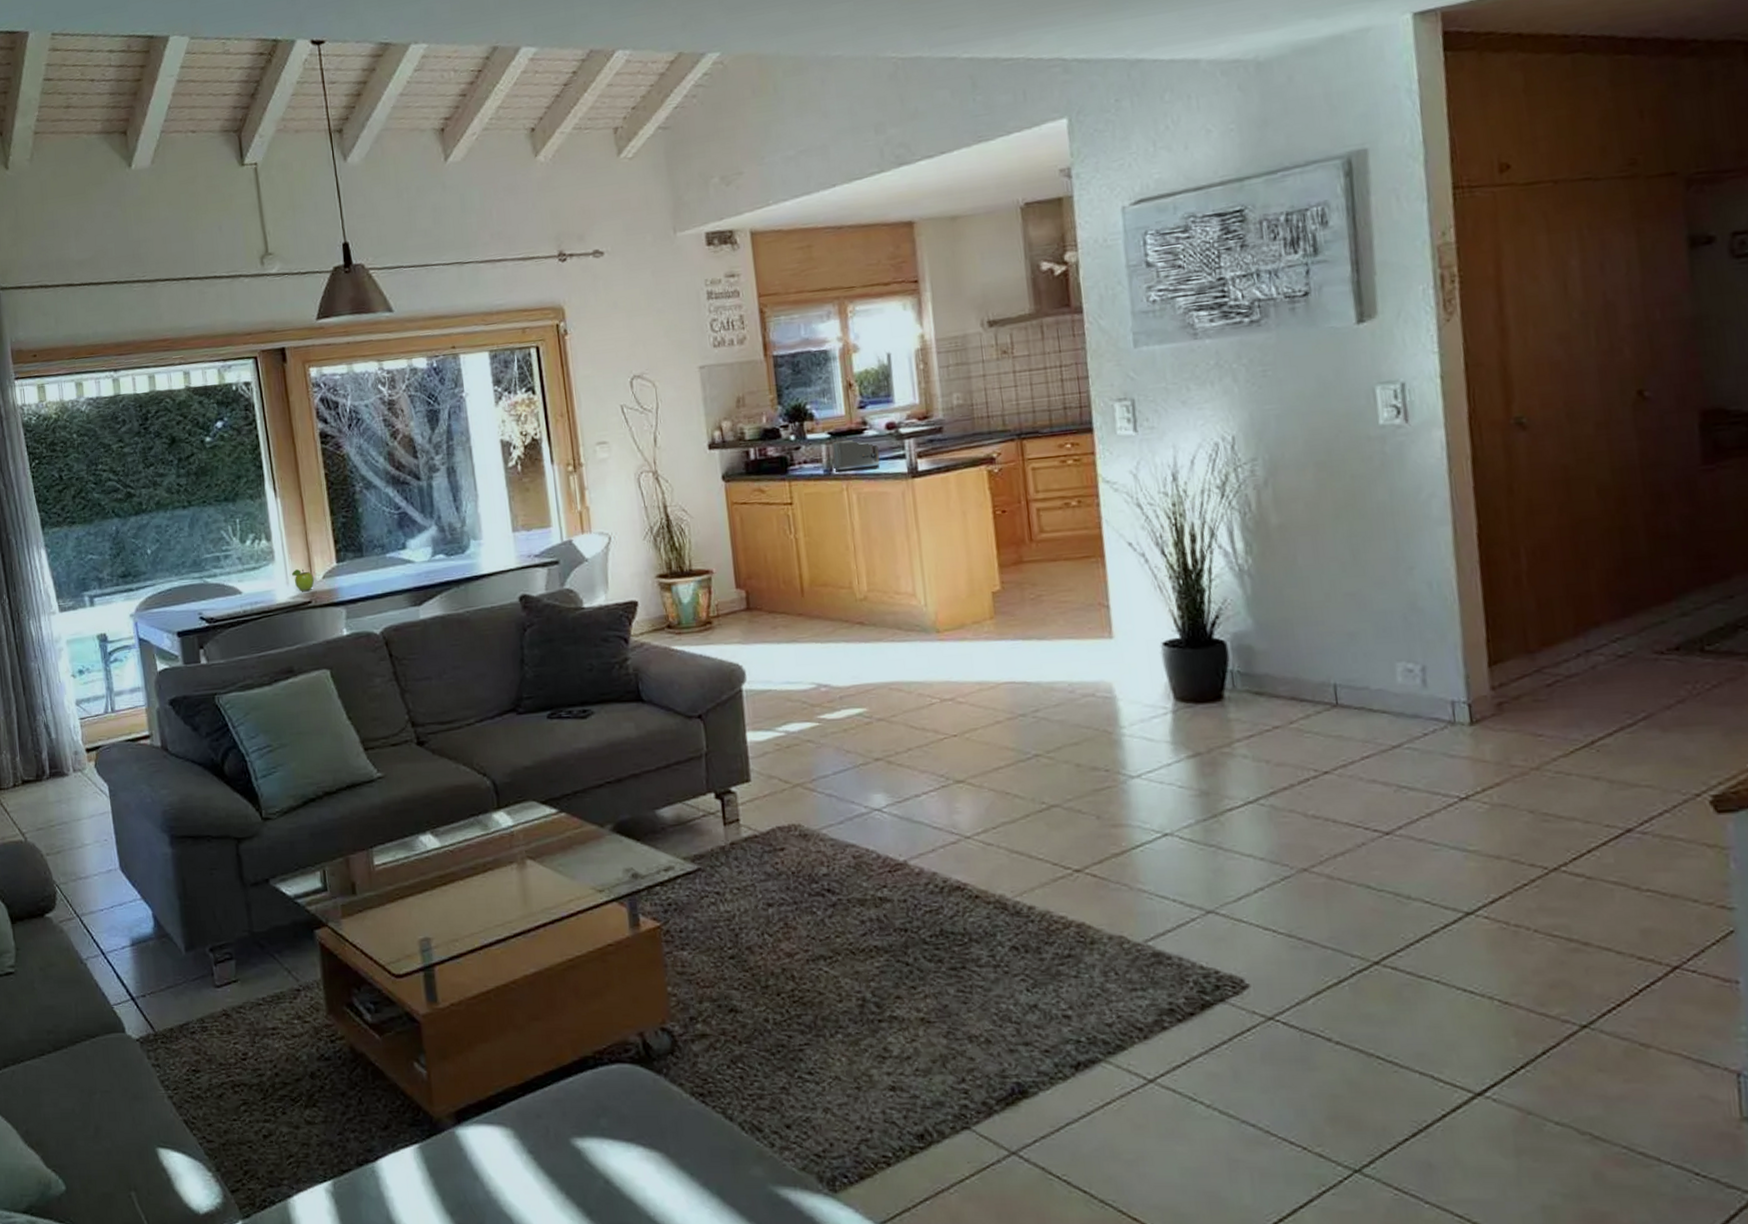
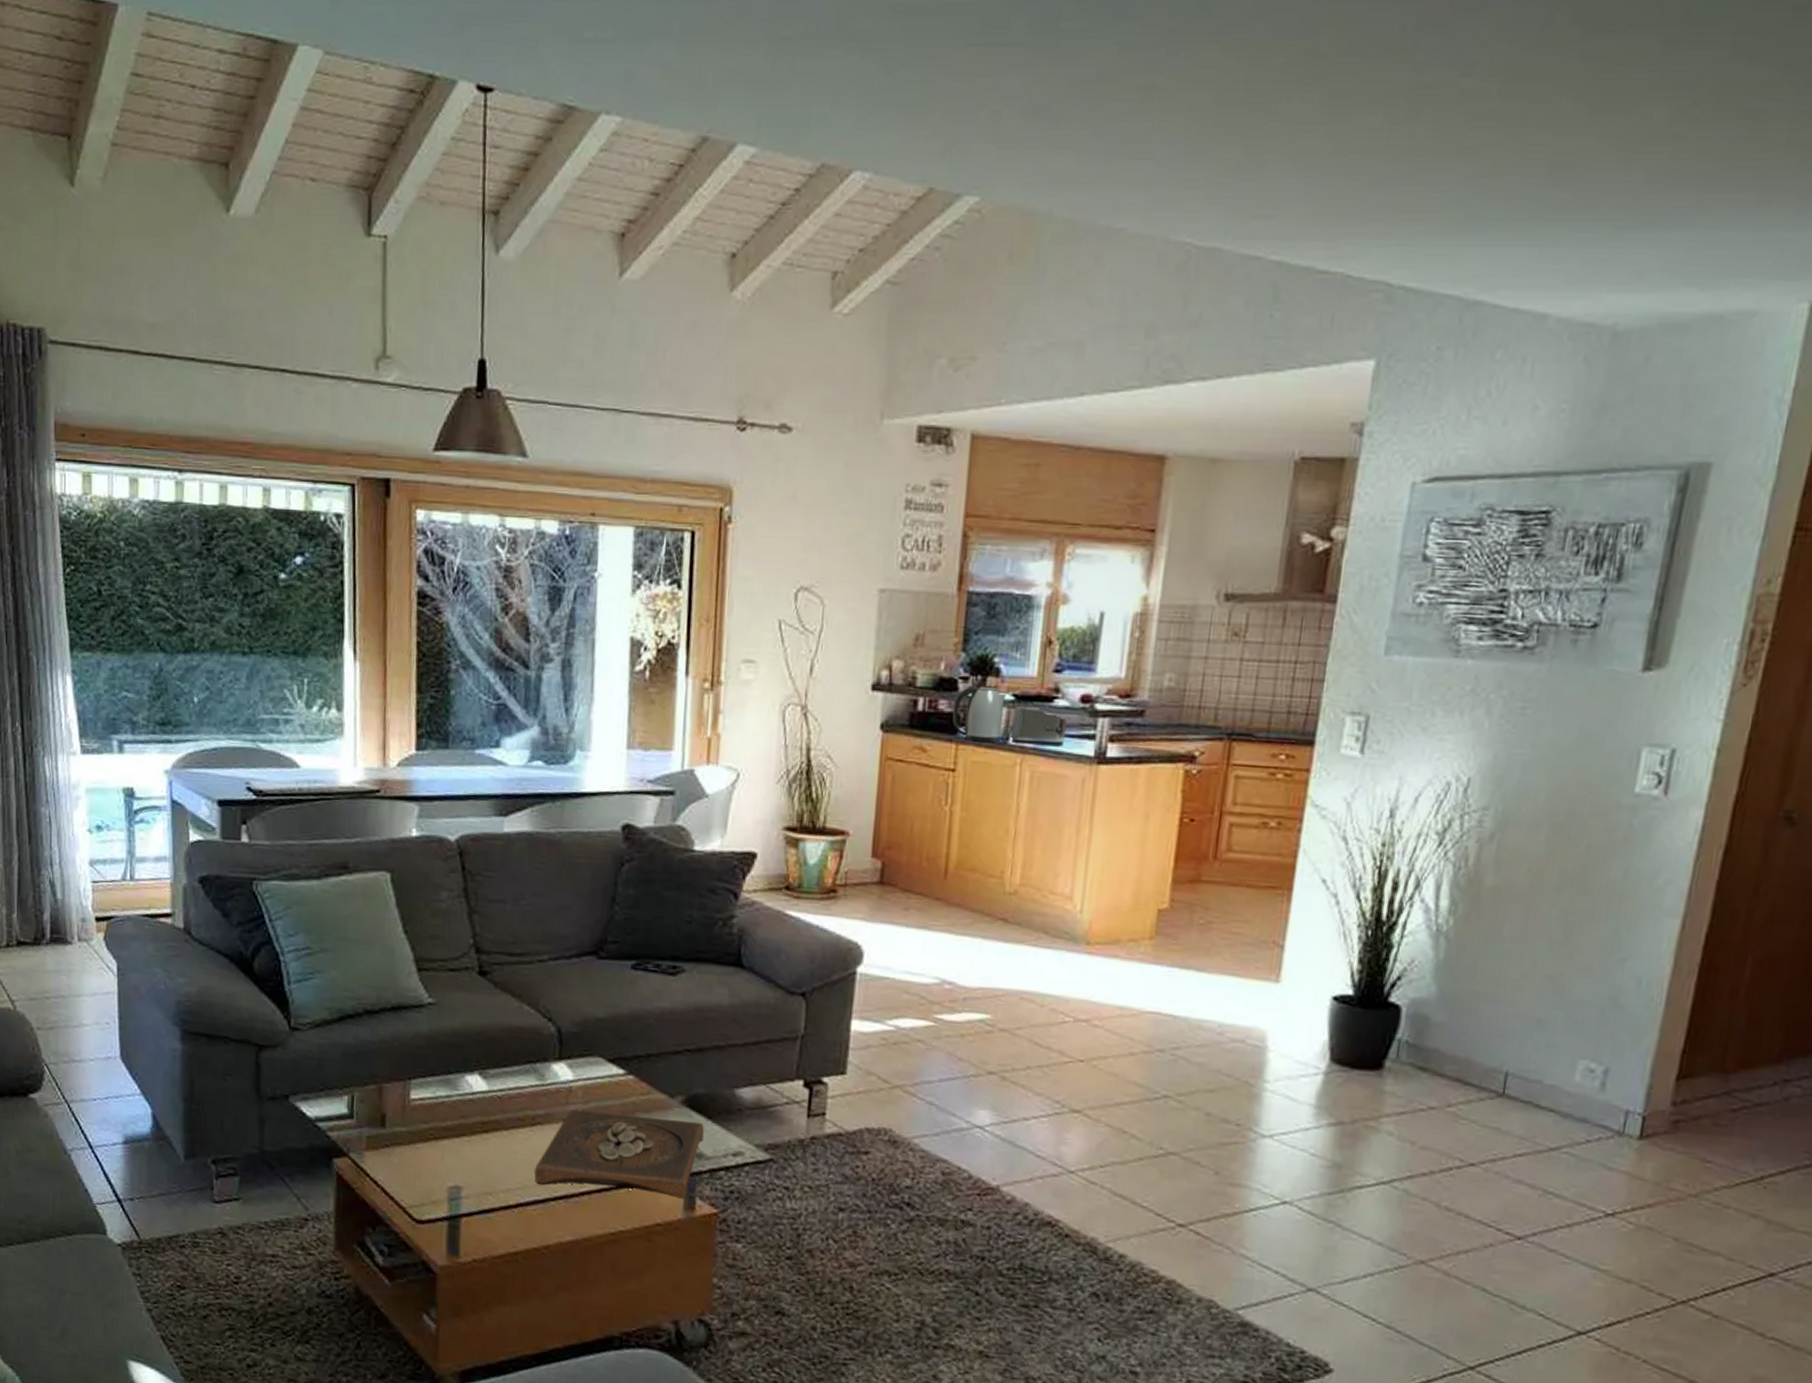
fruit: present [291,569,314,591] -> none [360,750,386,777]
wooden tray: none [492,845,636,924] -> present [534,1110,704,1199]
kettle: none [780,429,826,478] -> present [952,686,1006,743]

